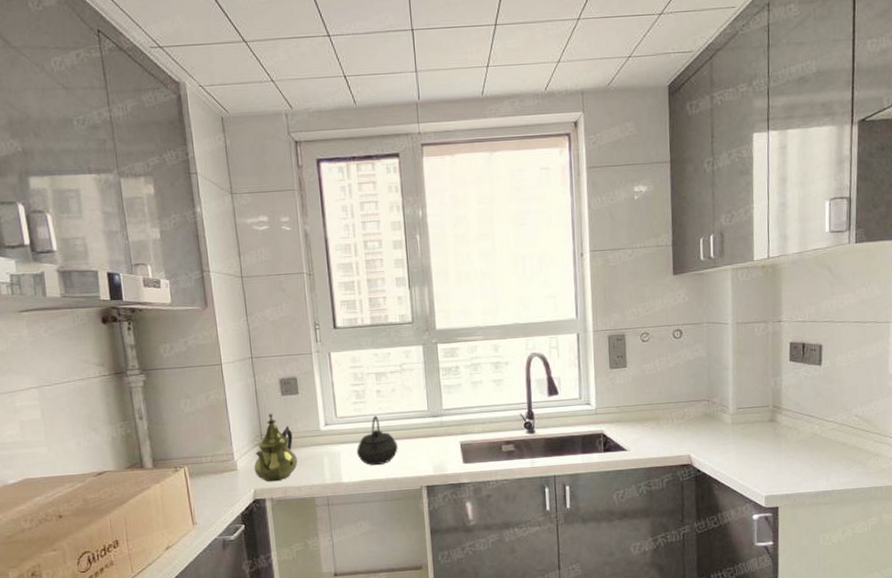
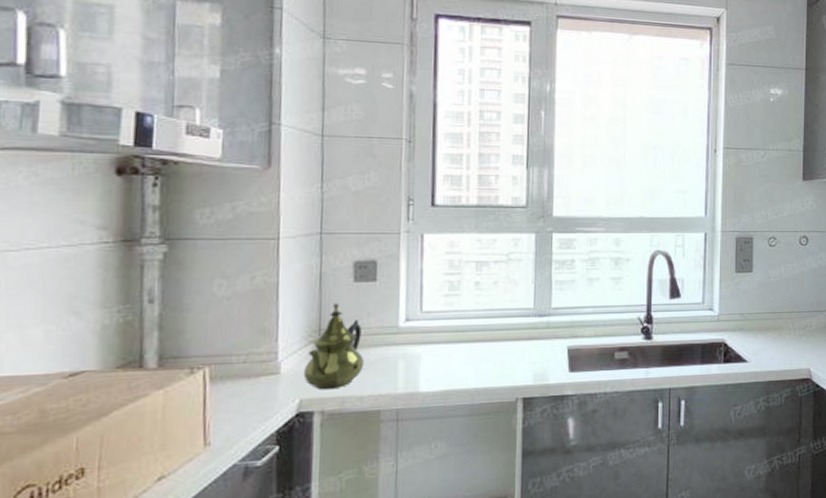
kettle: present [357,416,398,466] -> none [442,312,494,372]

